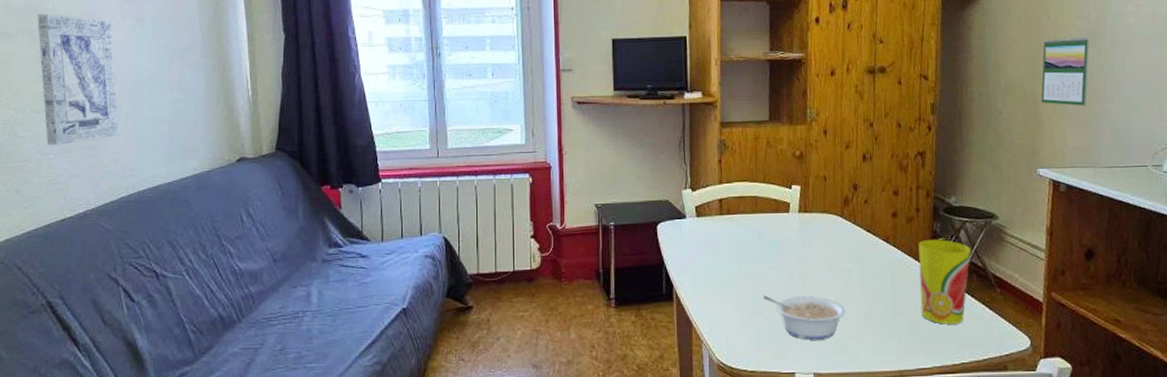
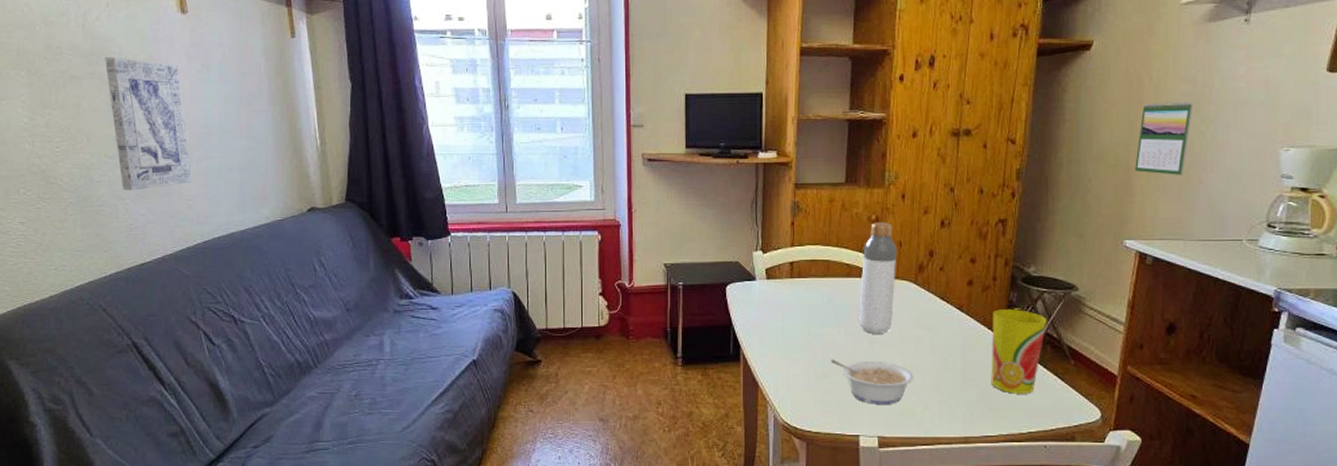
bottle: none [788,157,823,268] -> present [859,222,897,334]

